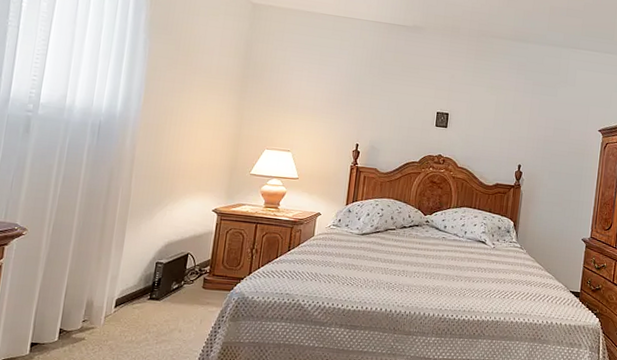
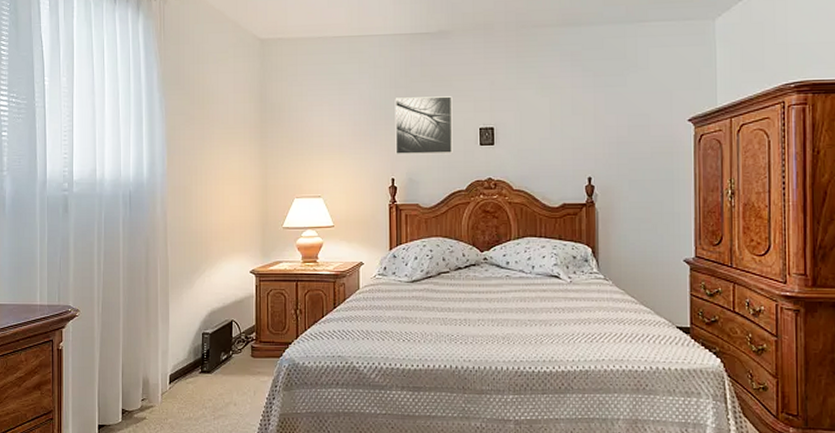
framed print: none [362,75,418,131] -> present [395,96,453,155]

